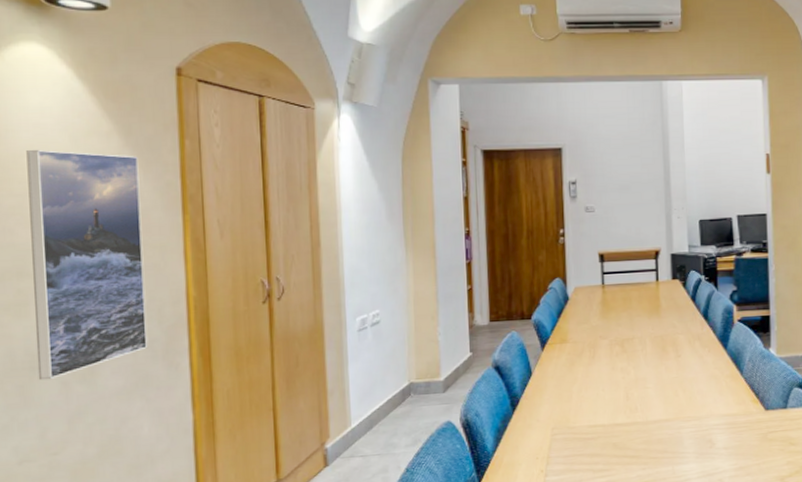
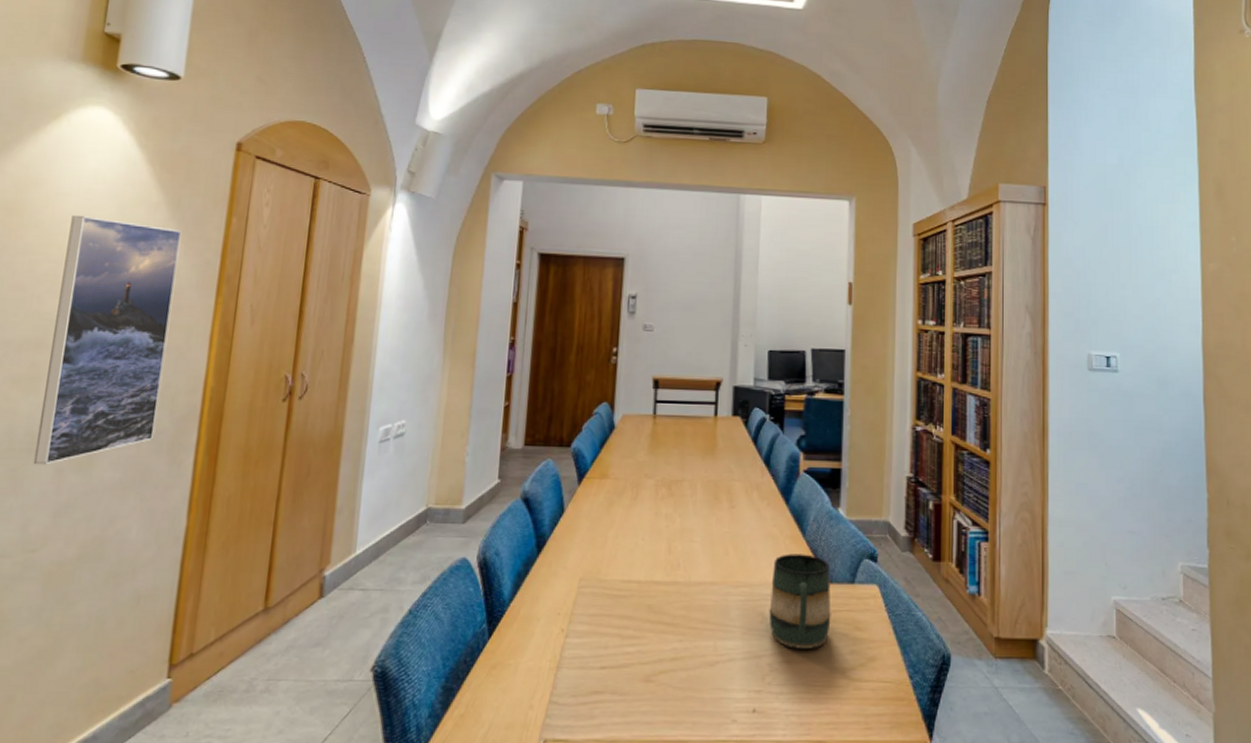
mug: none [716,388,769,465] -> present [769,553,831,649]

